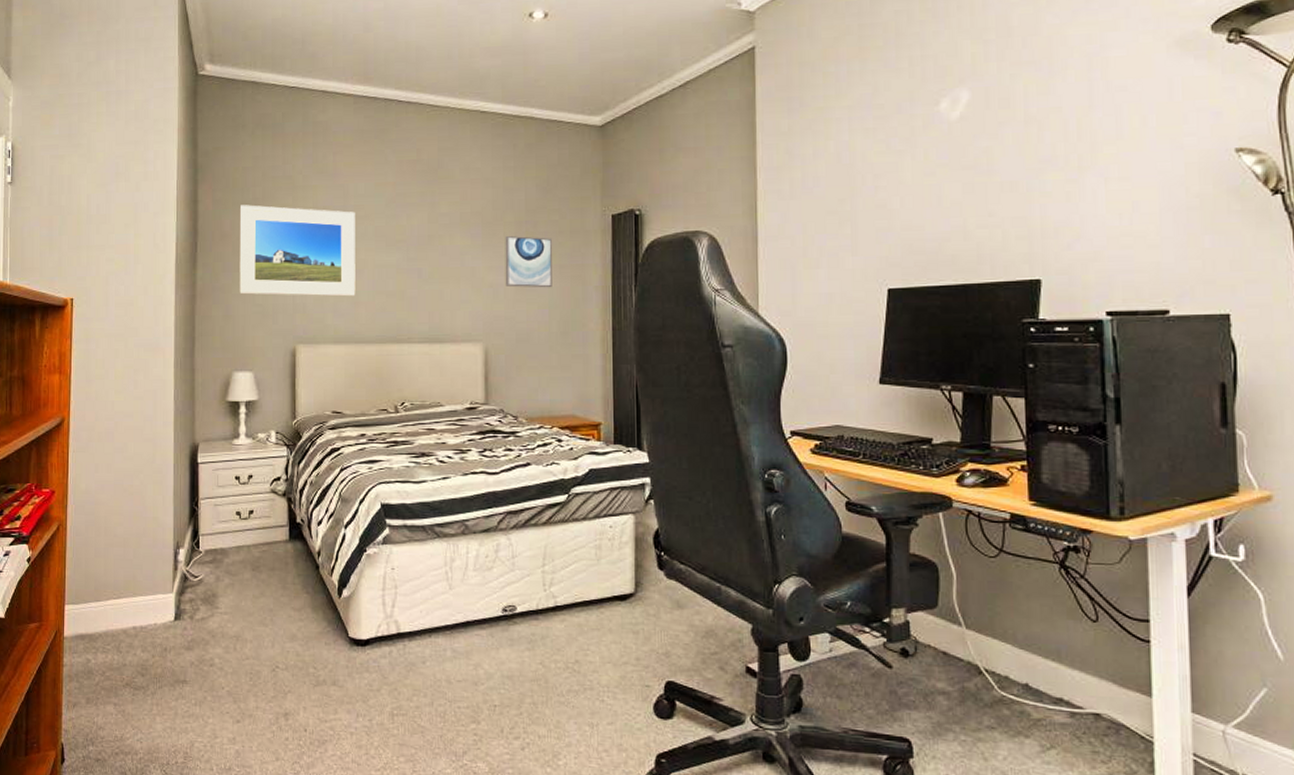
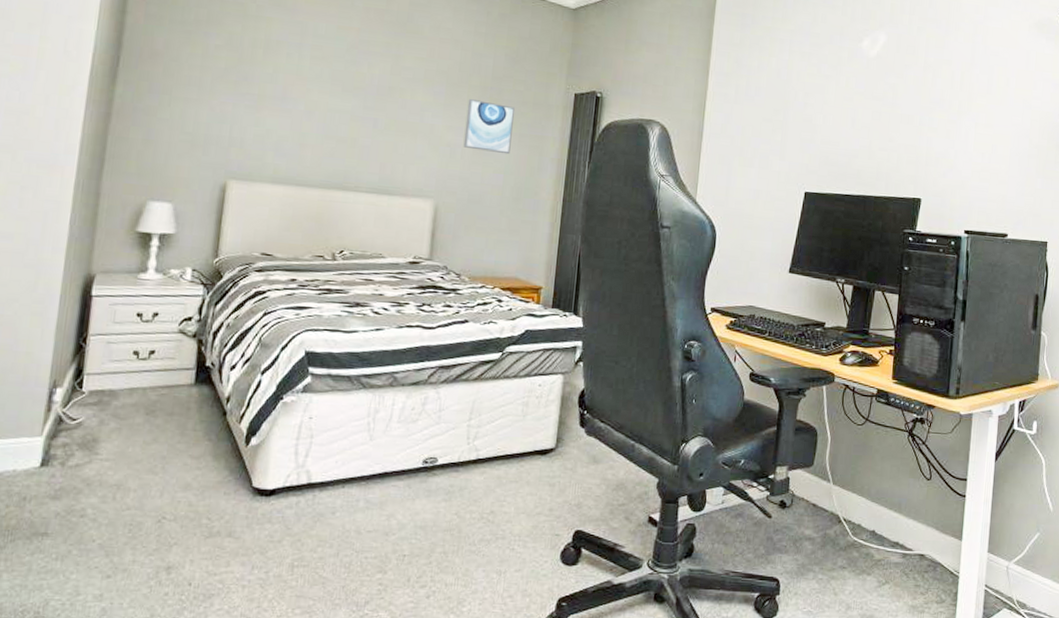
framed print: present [239,204,356,297] -> none [166,24,312,138]

